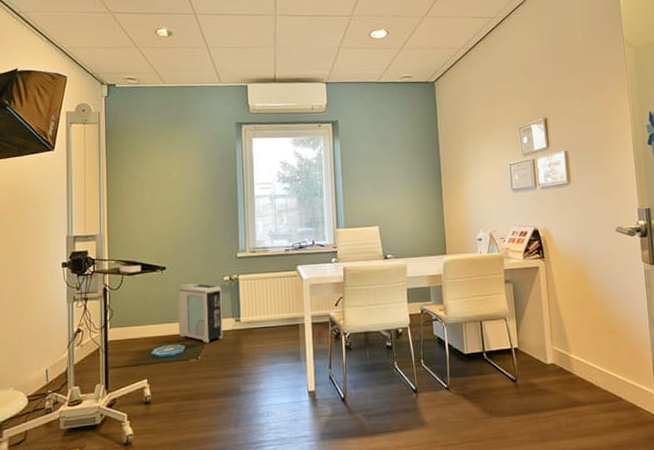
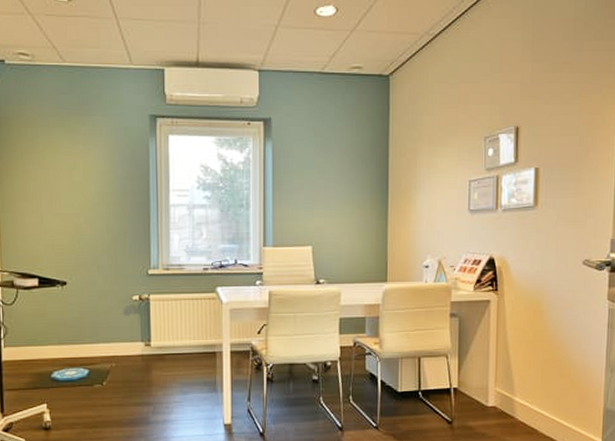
air purifier: present [178,283,223,343] -> none [80,301,131,368]

